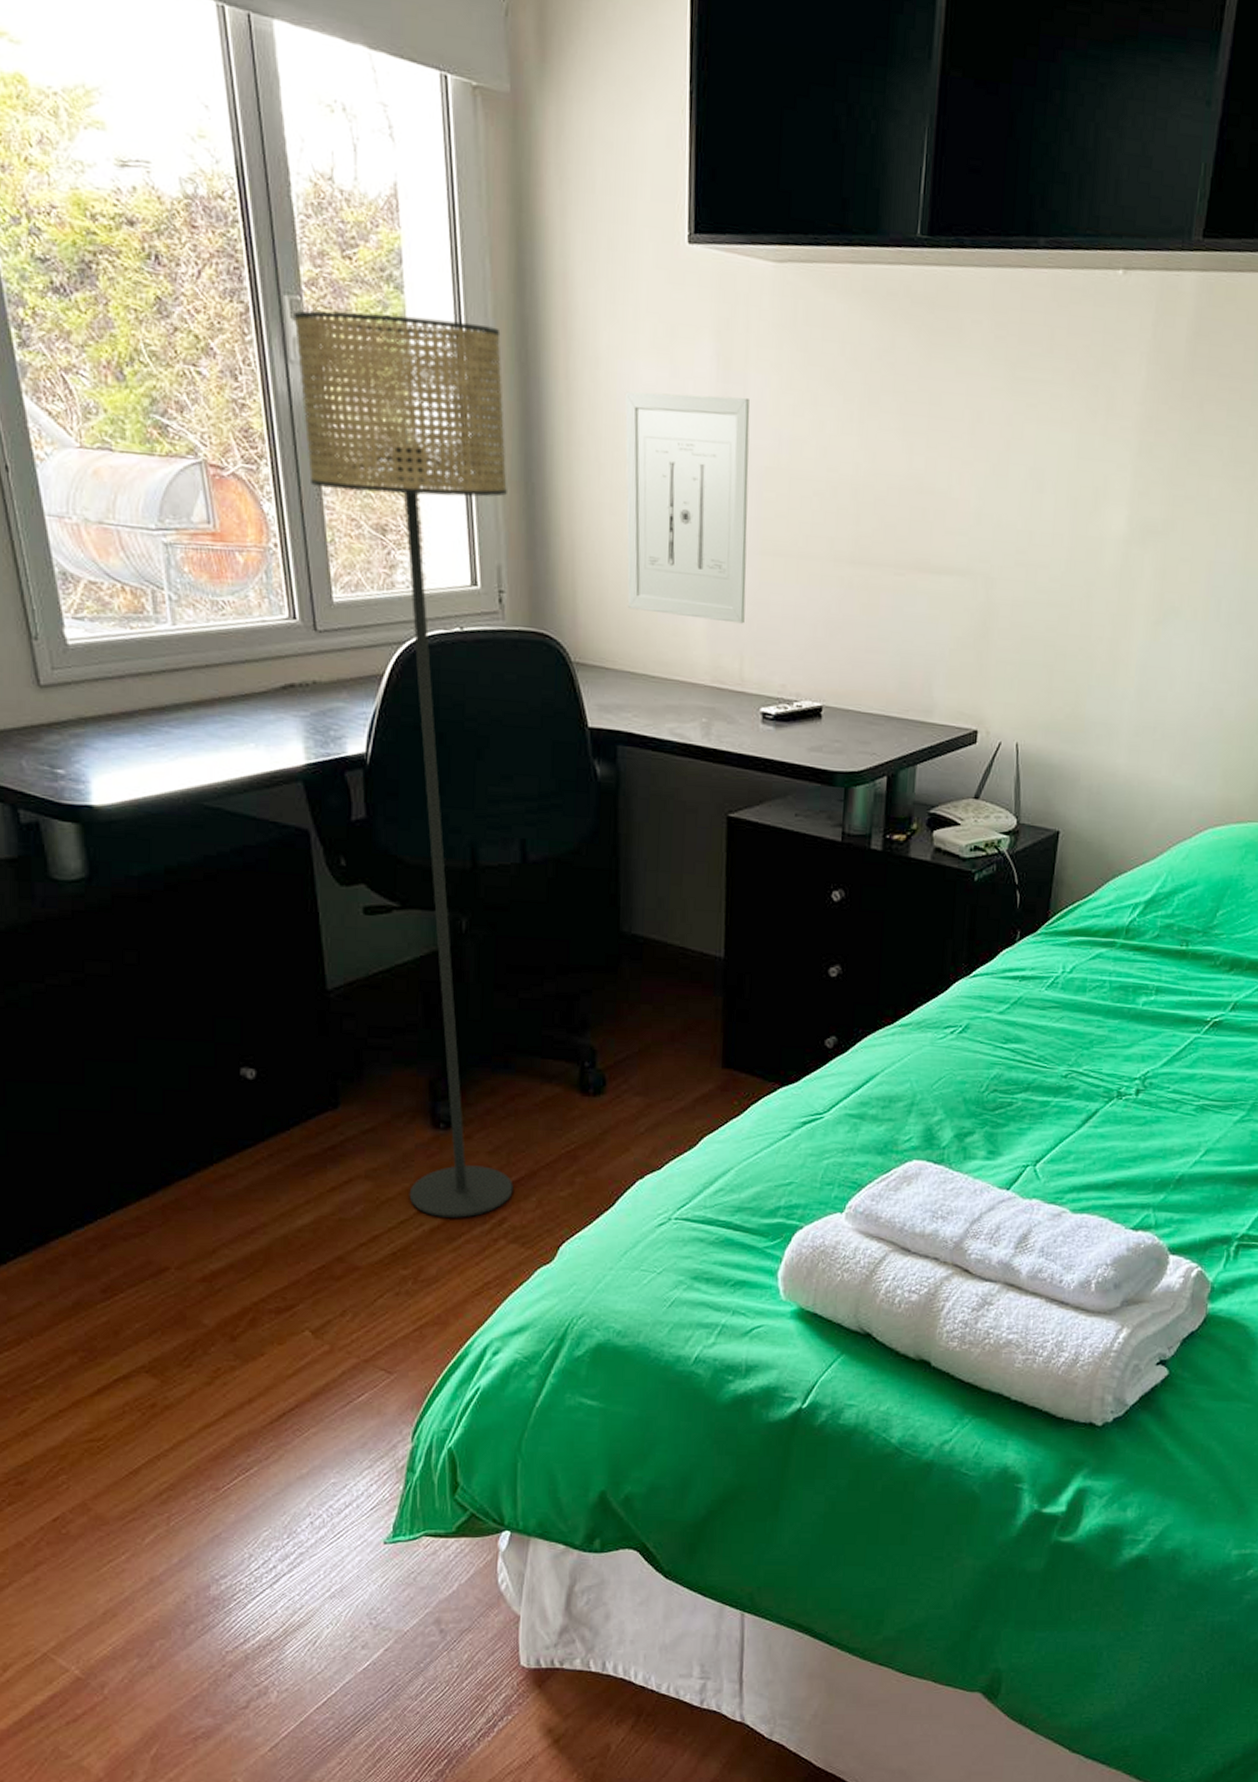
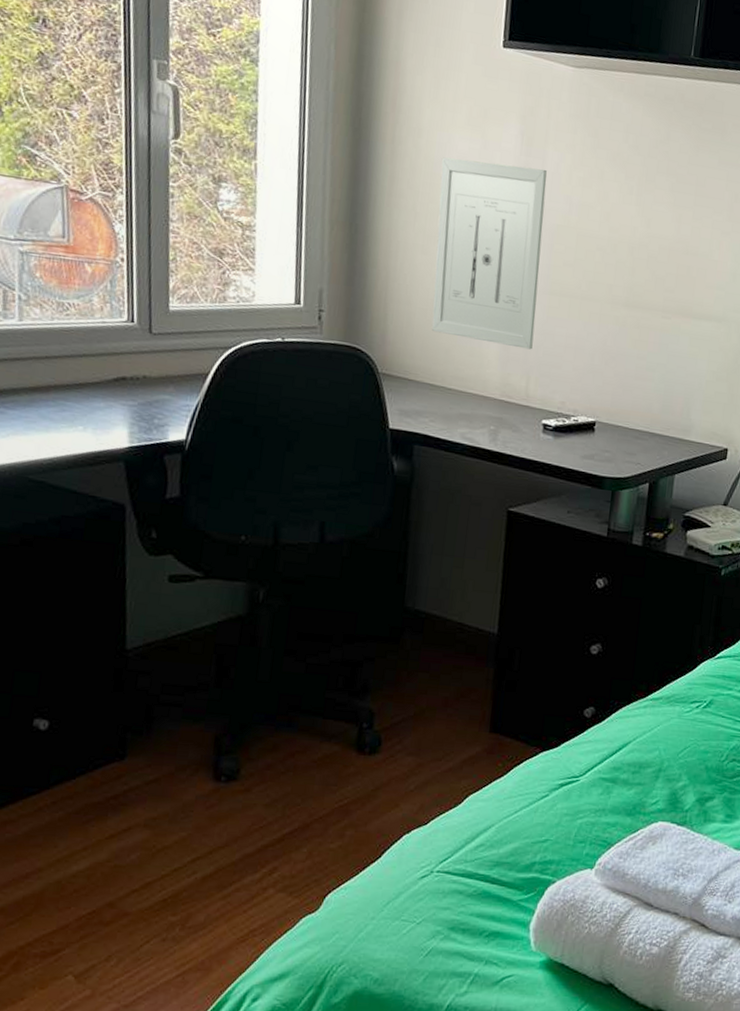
floor lamp: present [293,310,513,1218] -> none [159,72,339,867]

